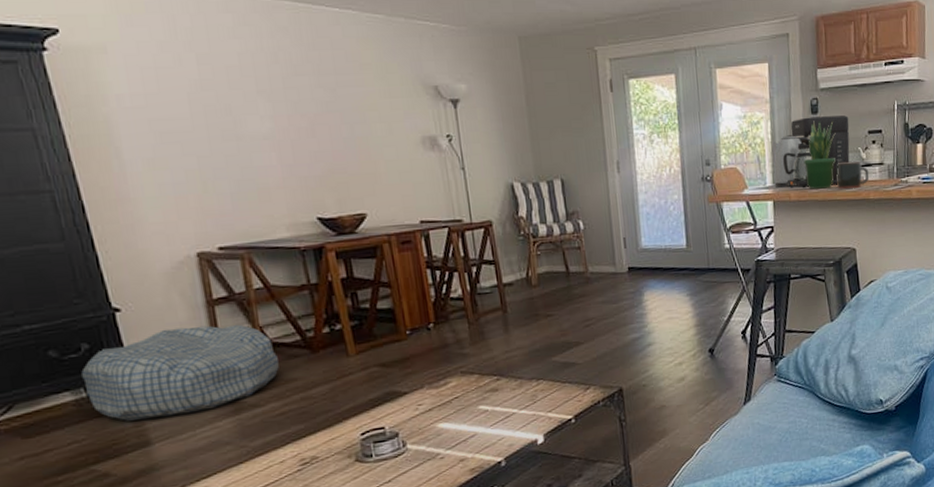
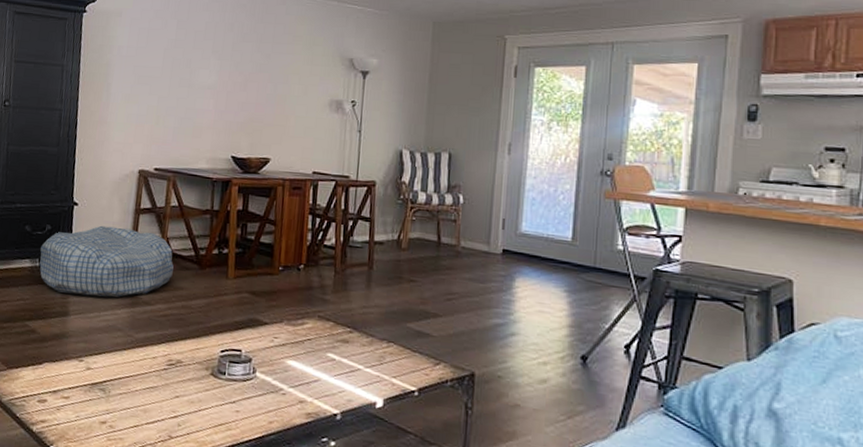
kettle: present [773,135,811,189] -> none [689,140,744,197]
coffee maker: present [782,115,850,189] -> none [703,123,799,203]
planter: present [803,121,836,189] -> none [730,130,778,205]
mug: present [836,162,870,189] -> none [774,178,822,210]

